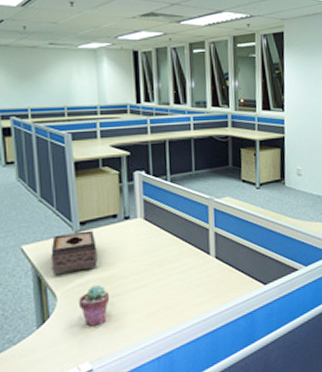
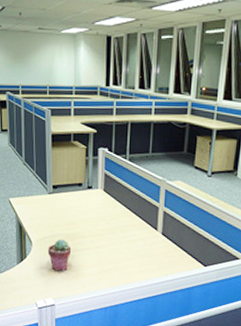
tissue box: present [51,230,98,276] -> none [30,193,64,226]

